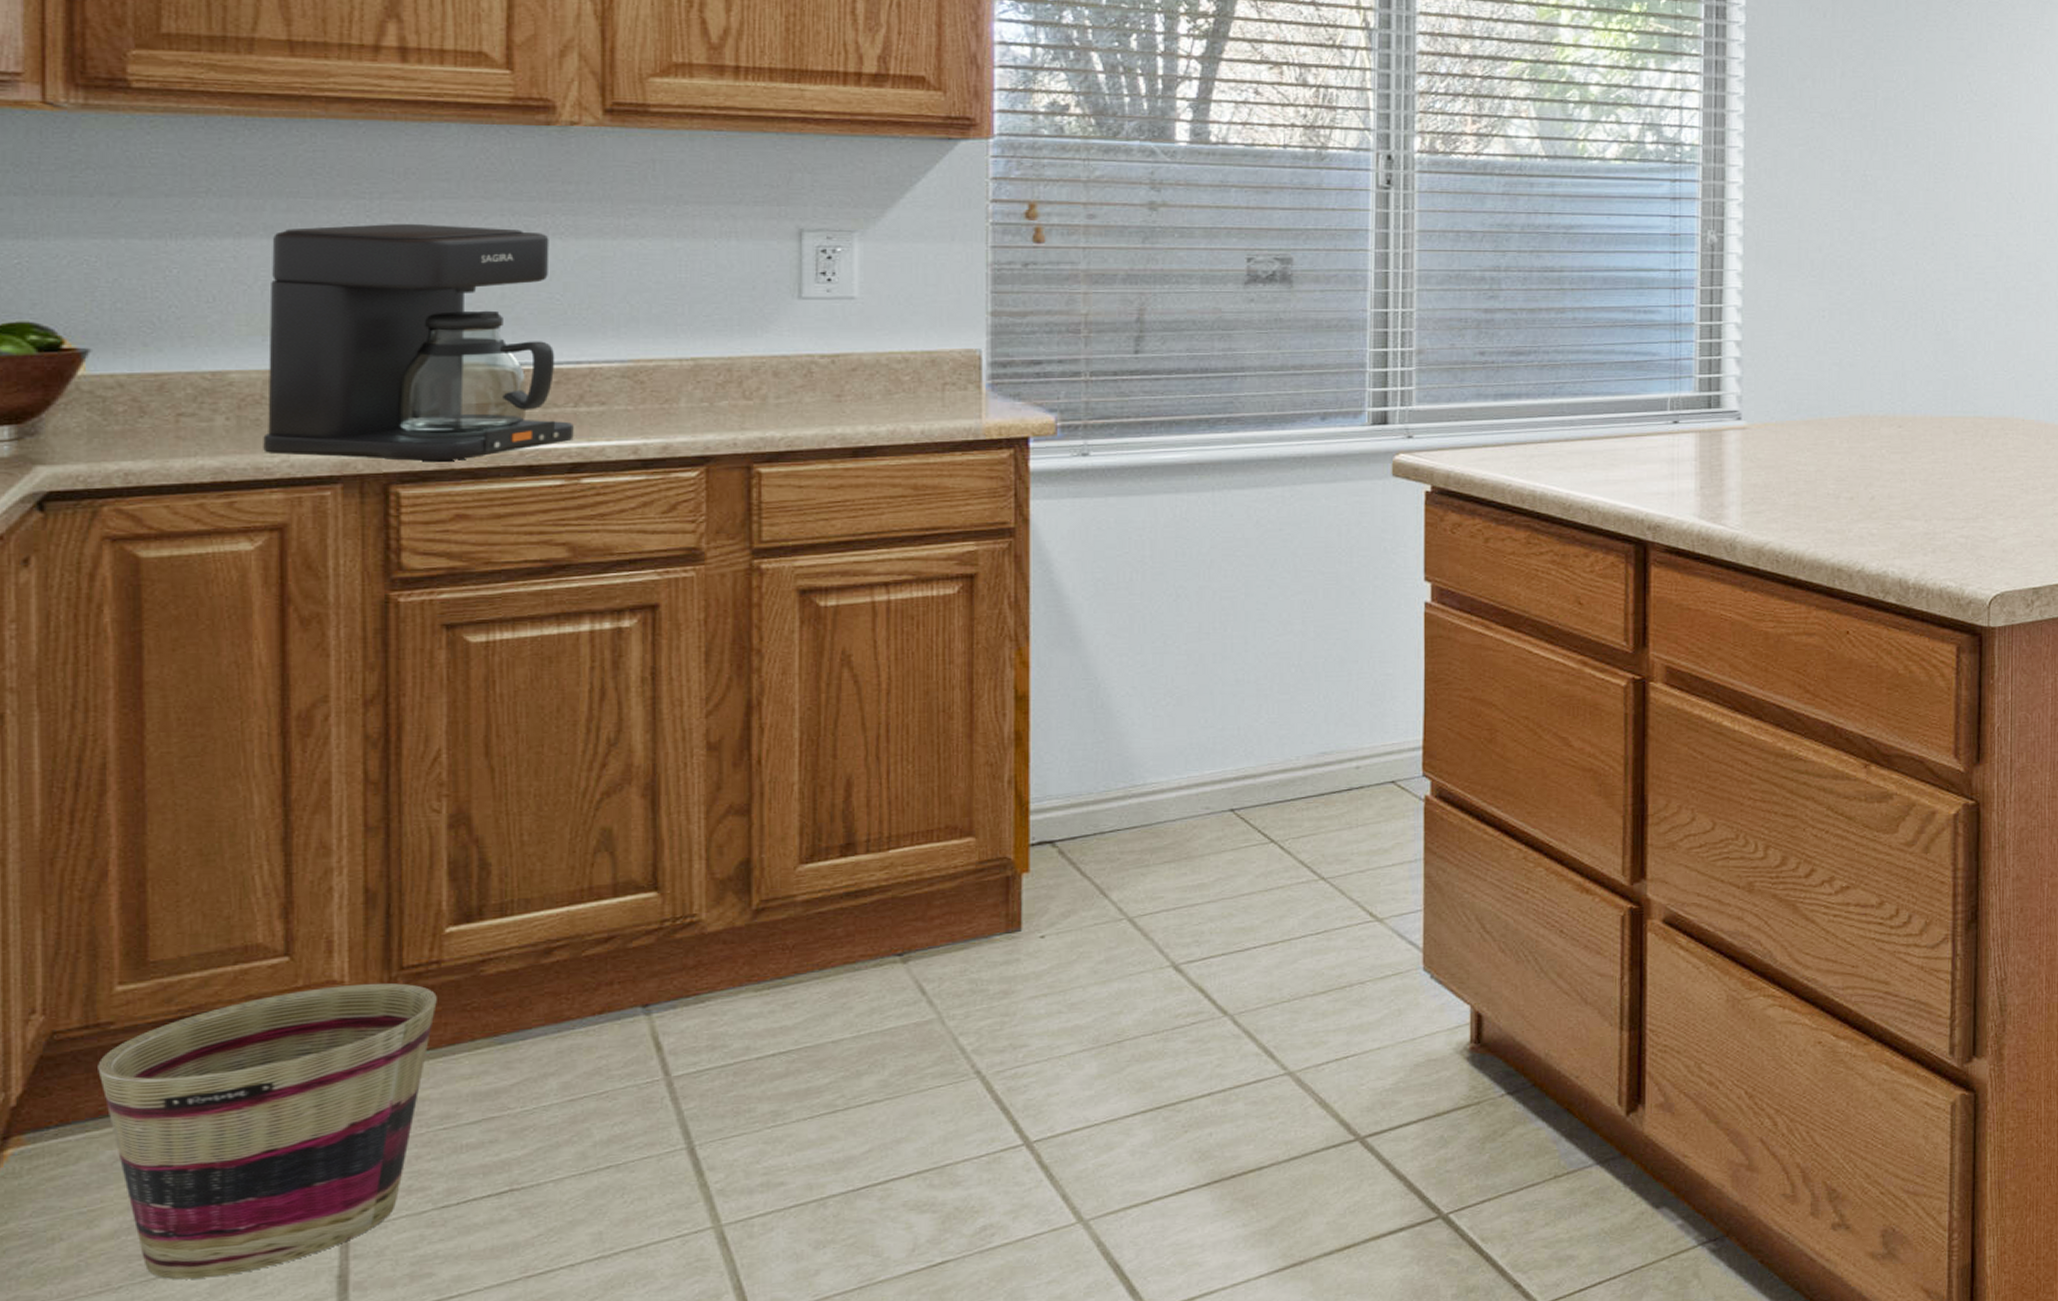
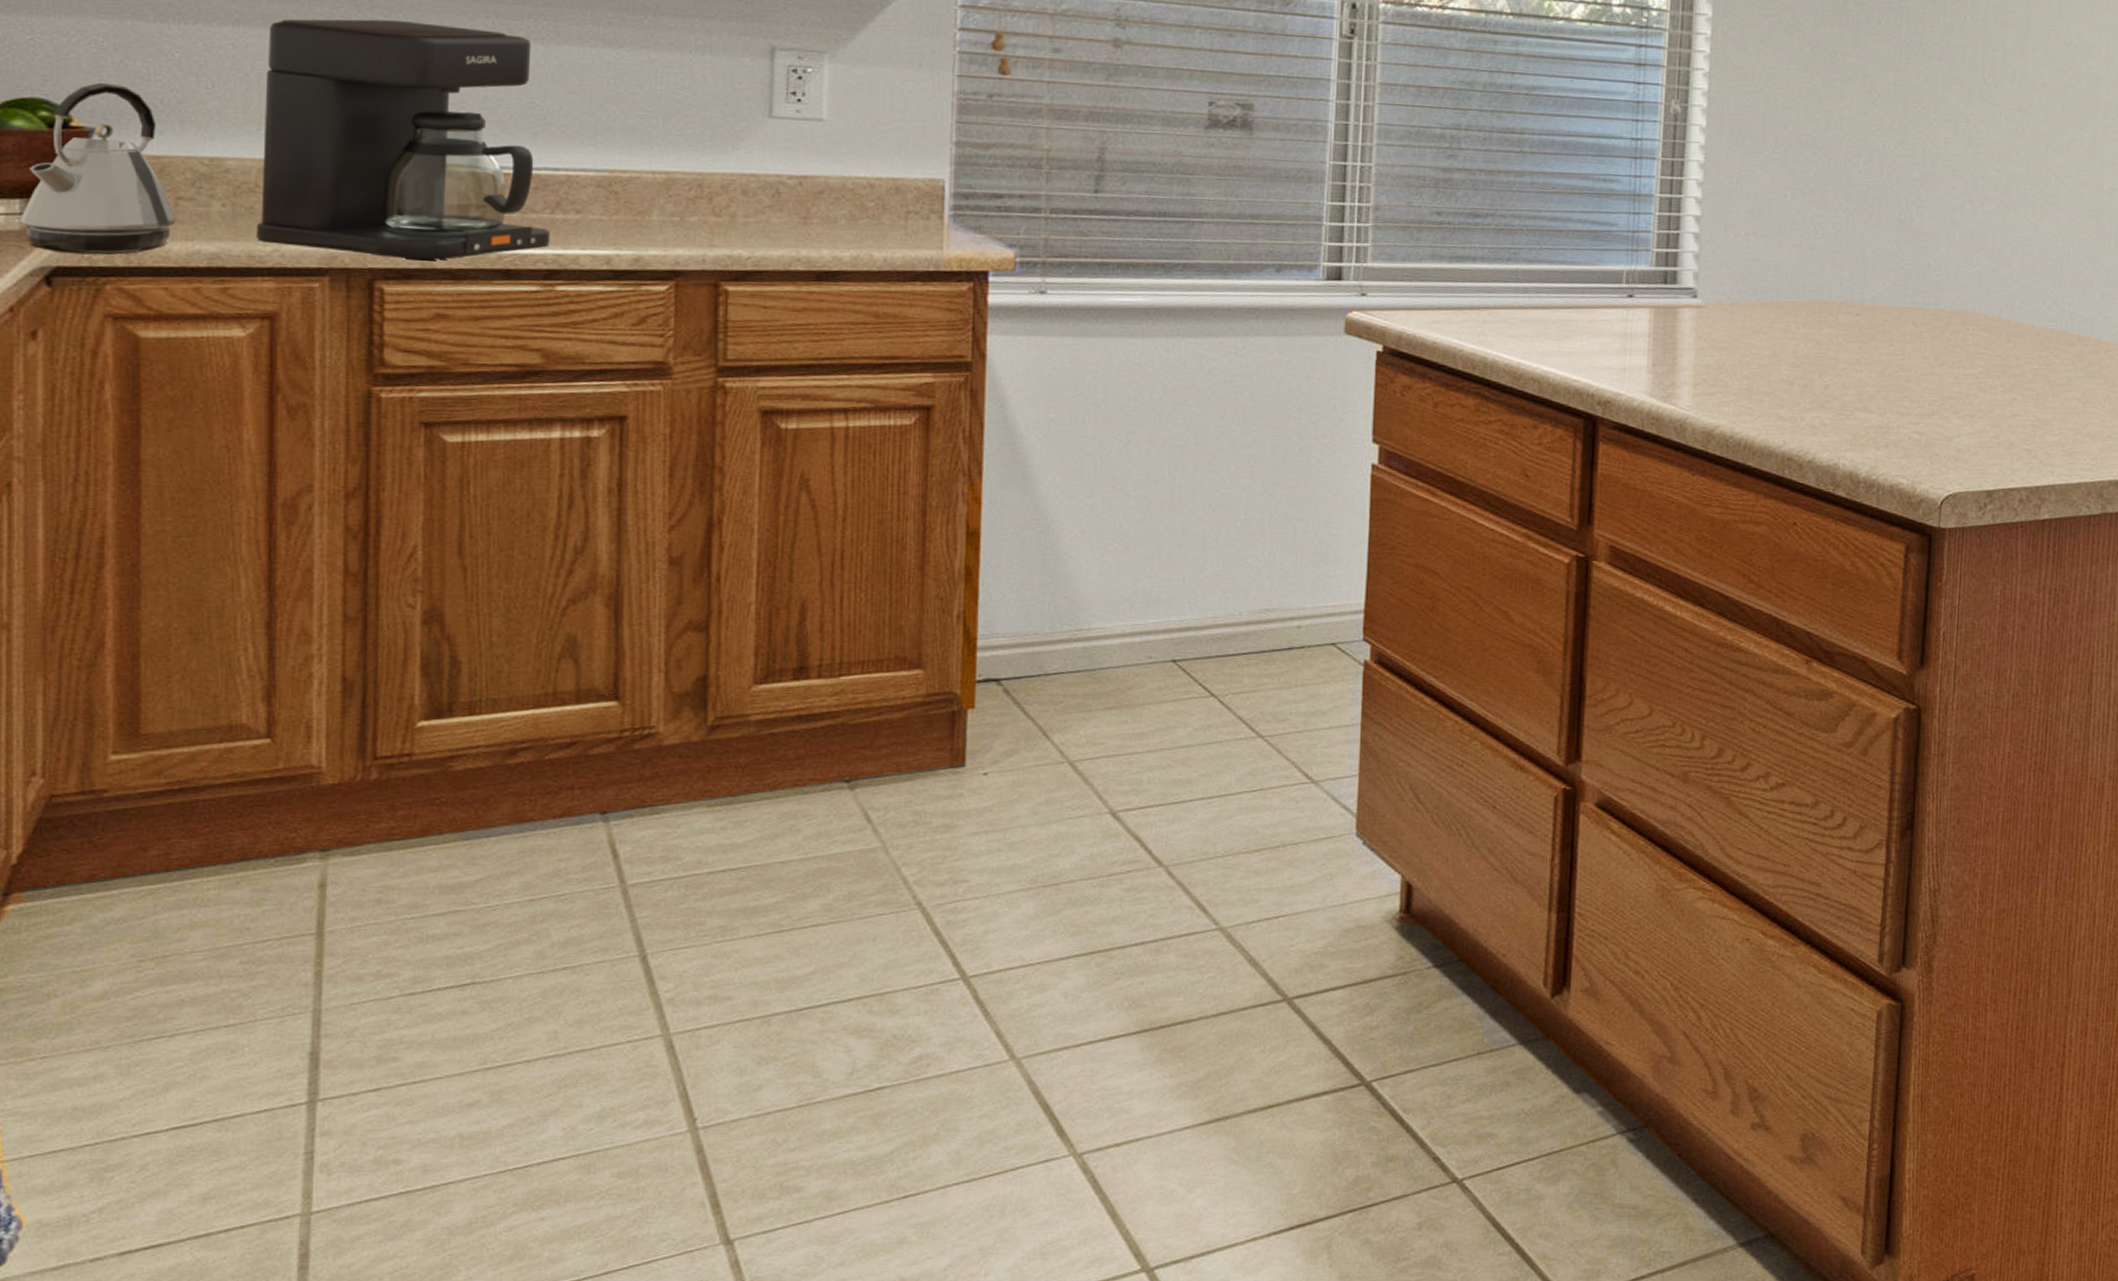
kettle: none [9,303,177,477] -> present [20,82,176,255]
basket: present [98,983,437,1280] -> none [92,770,408,1045]

